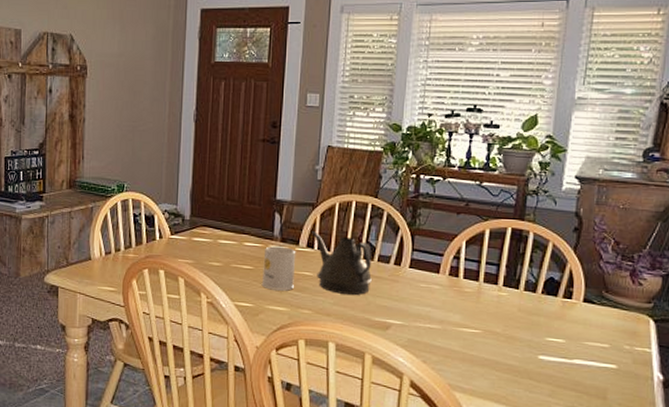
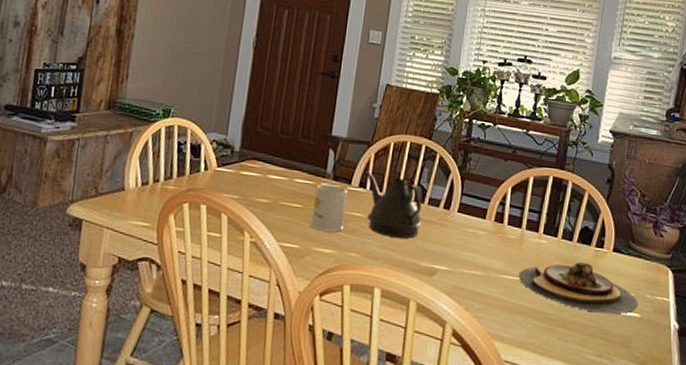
plate: none [477,314,615,366] -> present [518,262,638,314]

